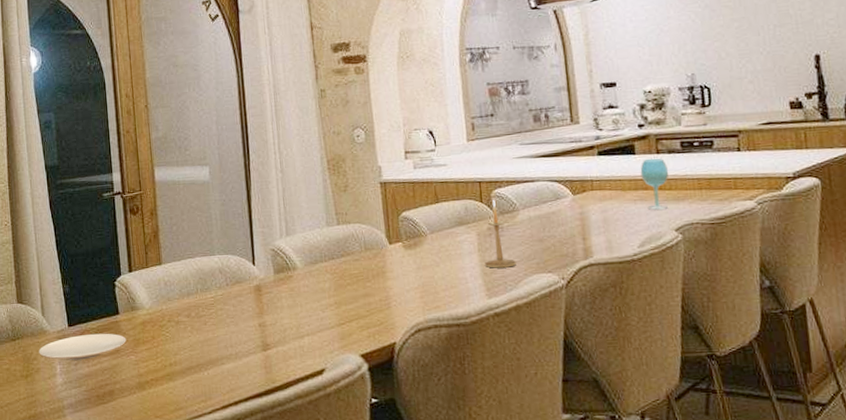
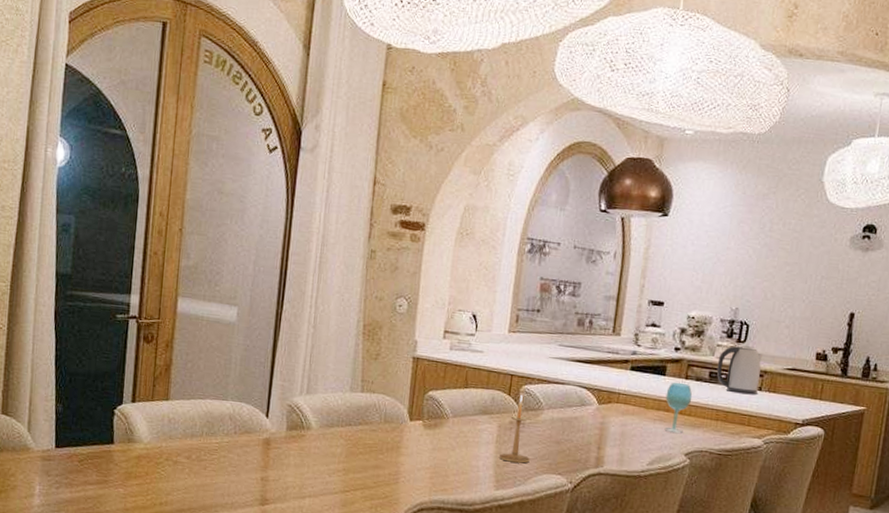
plate: present [39,333,126,360] -> none [18,458,117,485]
kettle: none [686,108,737,159] -> present [716,345,764,395]

